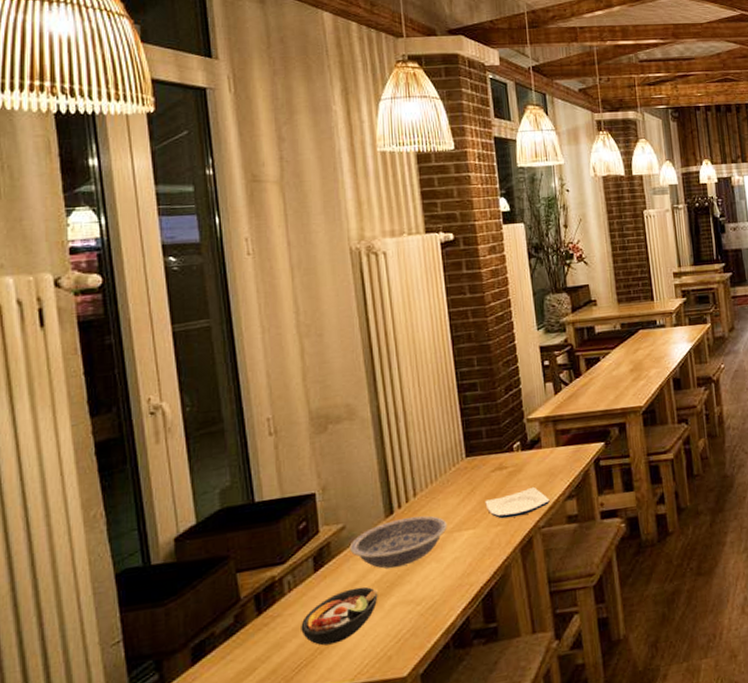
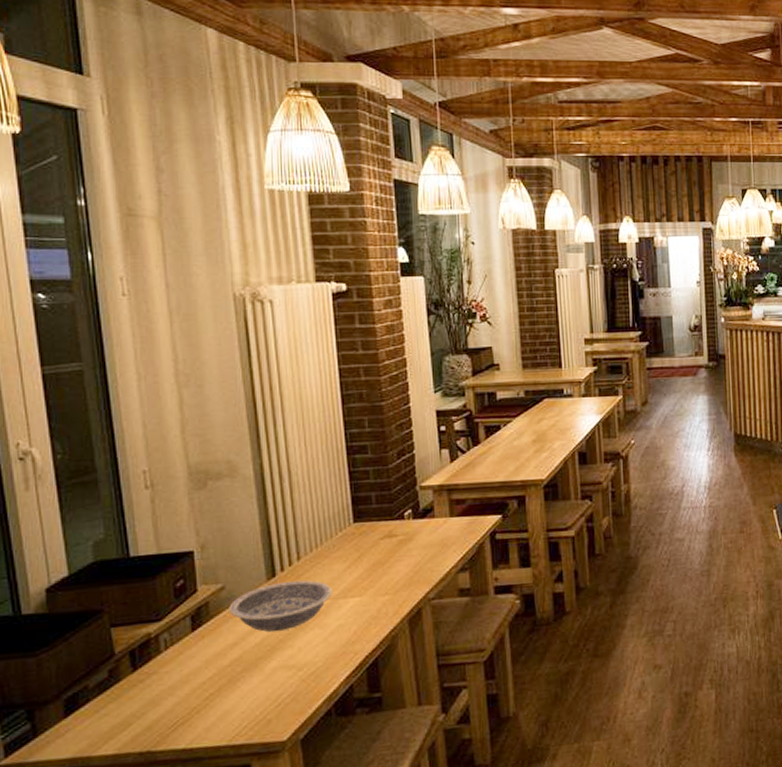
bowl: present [301,586,378,646] -> none [177,649,258,706]
plate: present [485,486,550,519] -> none [373,557,441,588]

